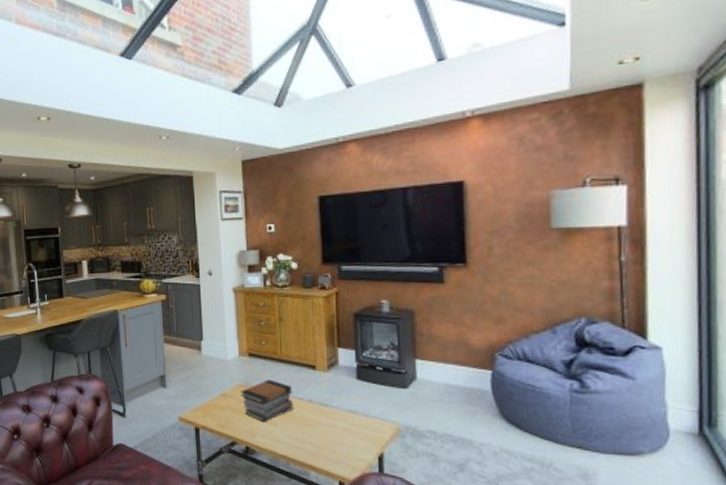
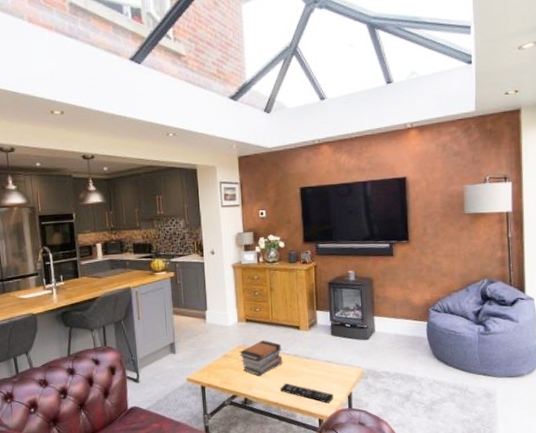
remote control: none [289,433,359,464] -> present [279,383,333,404]

